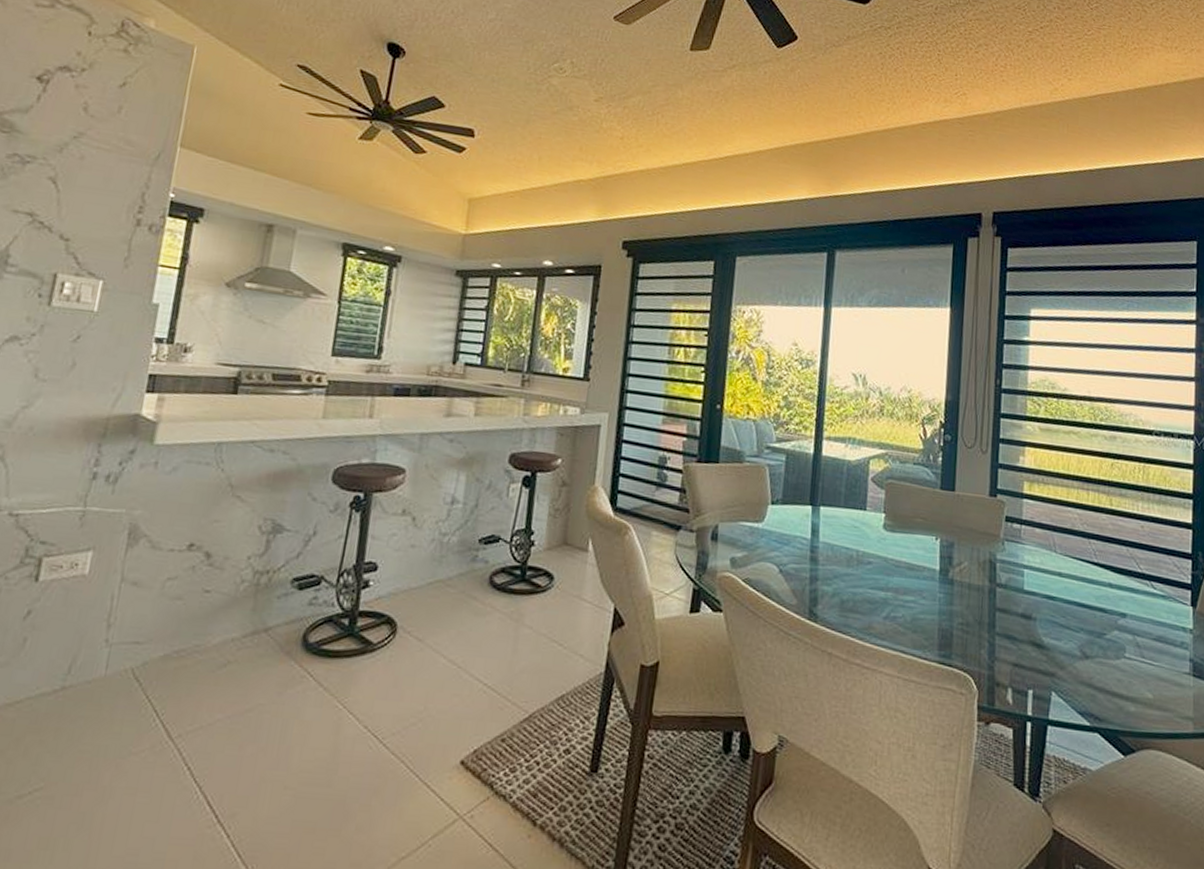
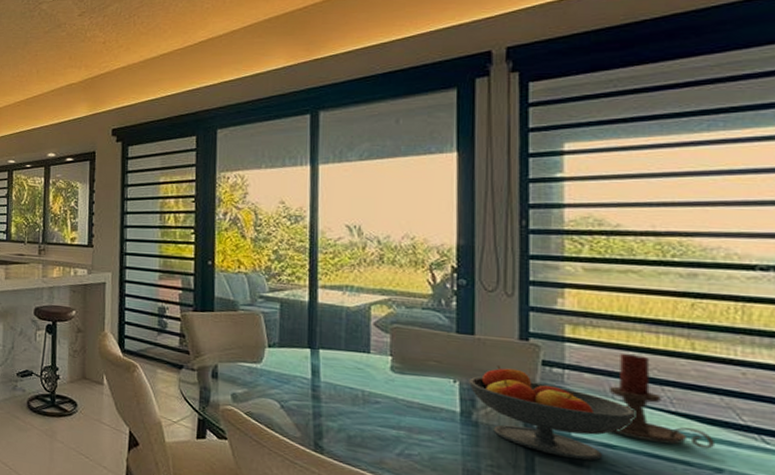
fruit bowl: none [947,522,1071,613] -> present [467,366,636,460]
candle holder: none [1054,509,1122,596] -> present [610,353,714,449]

